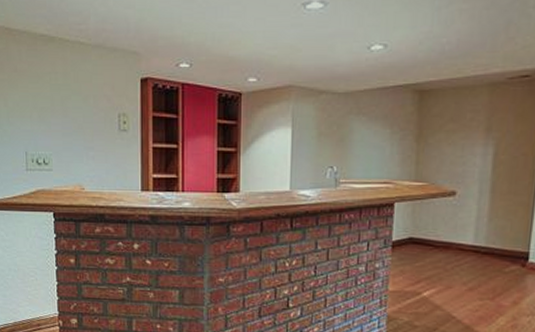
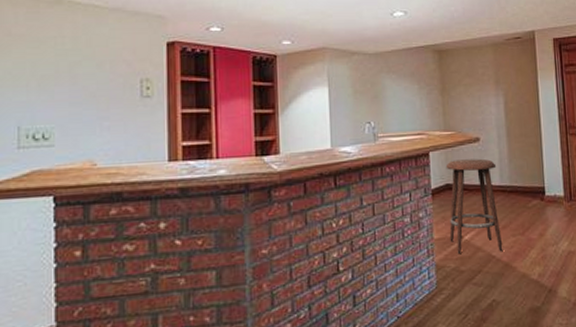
stool: none [406,213,472,314] -> present [446,158,503,255]

